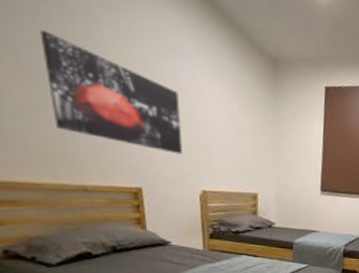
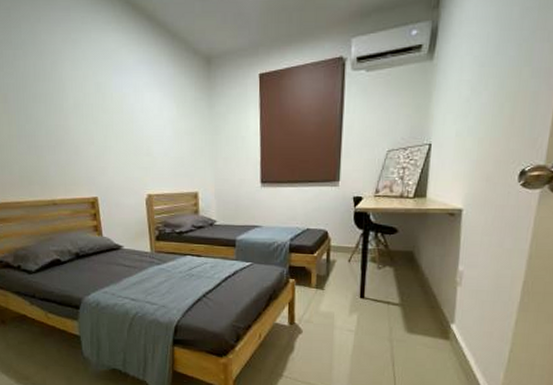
wall art: present [40,30,183,155] -> none [20,73,130,163]

